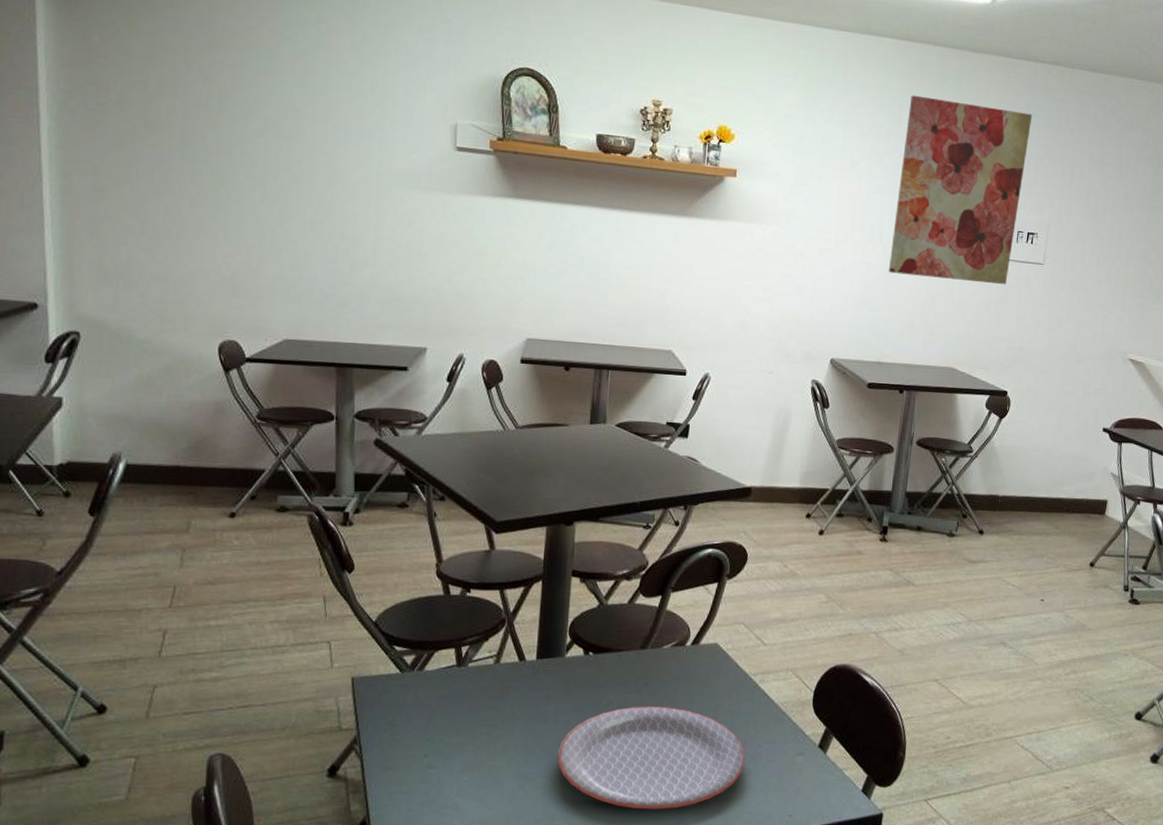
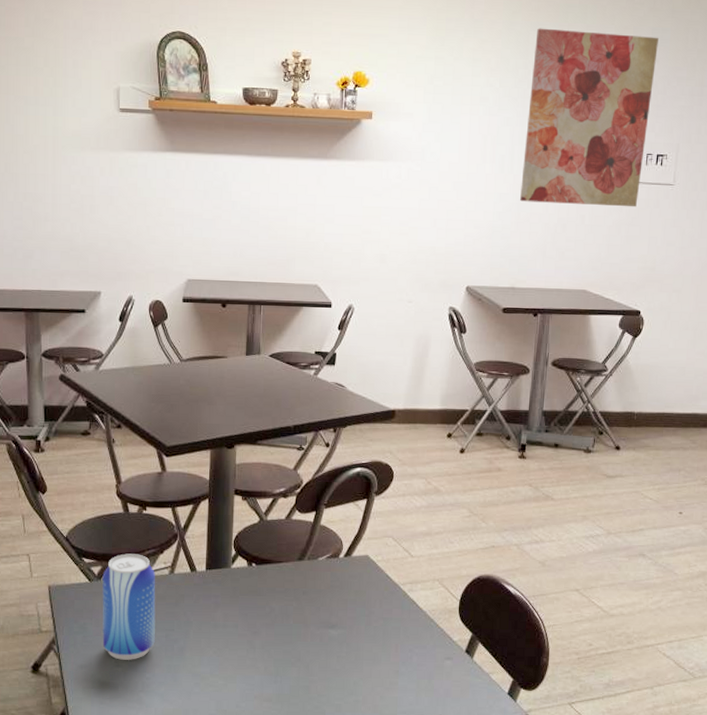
beer can: none [413,641,478,761] -> present [102,553,156,660]
plate: present [557,706,745,810] -> none [227,613,397,708]

